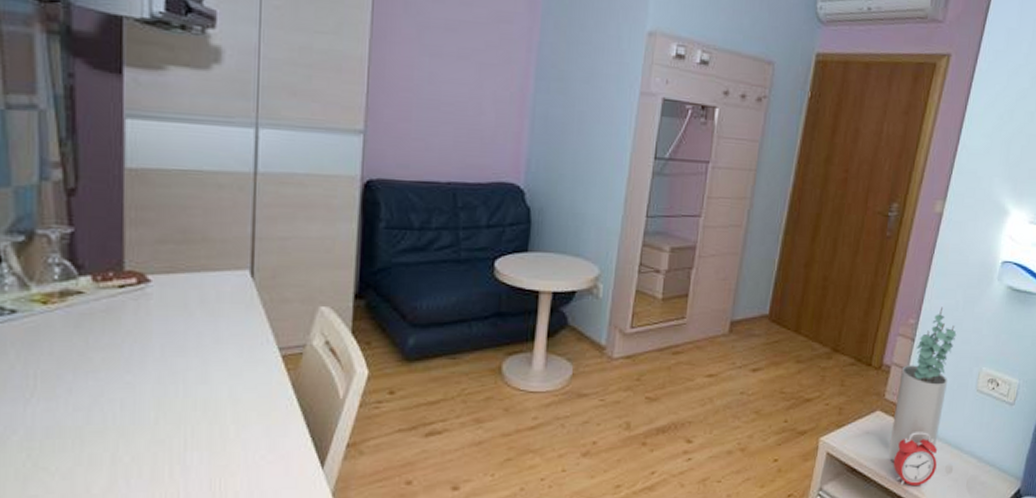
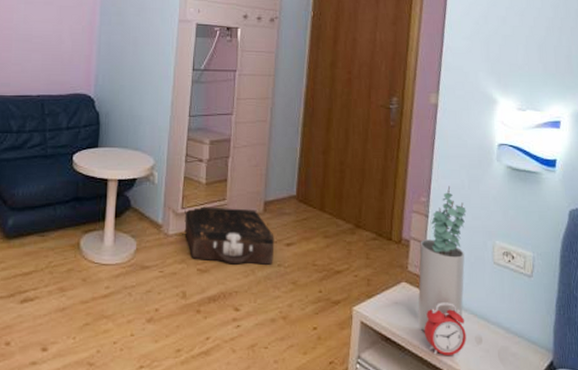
suitcase: none [632,326,739,392] -> present [184,206,275,265]

